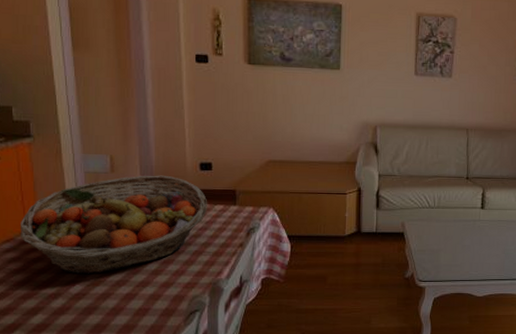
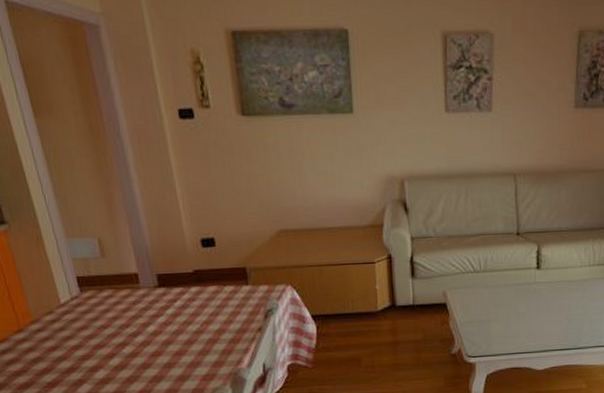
fruit basket: present [19,175,208,274] -> none [11,256,217,372]

